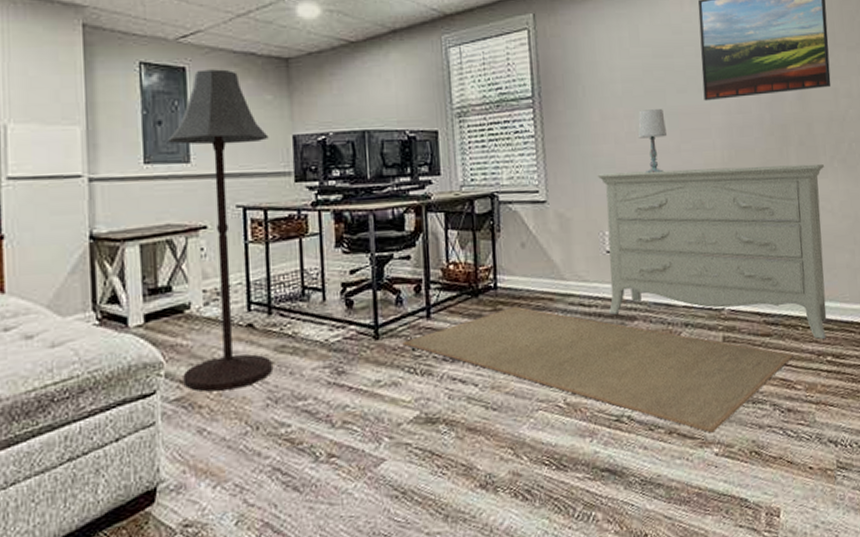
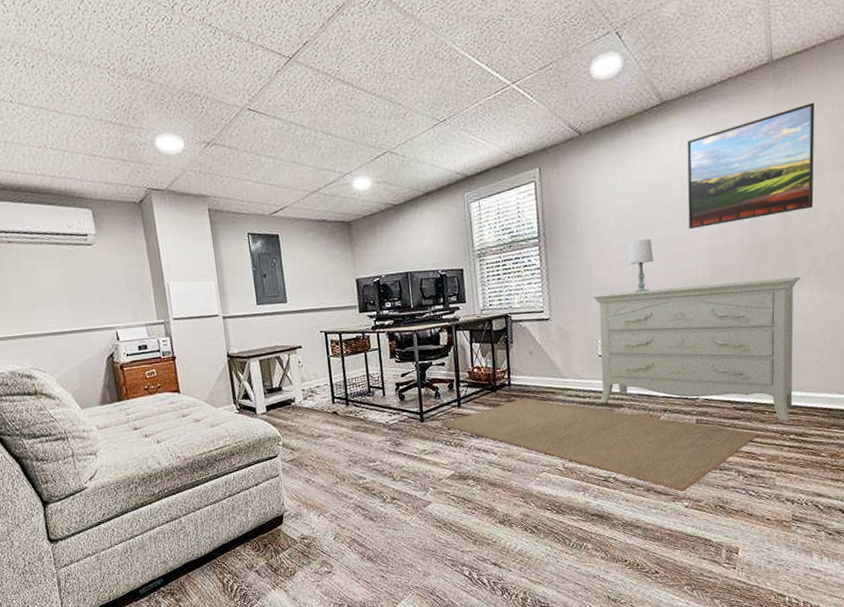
floor lamp: present [166,69,272,392] -> none [270,233,351,456]

